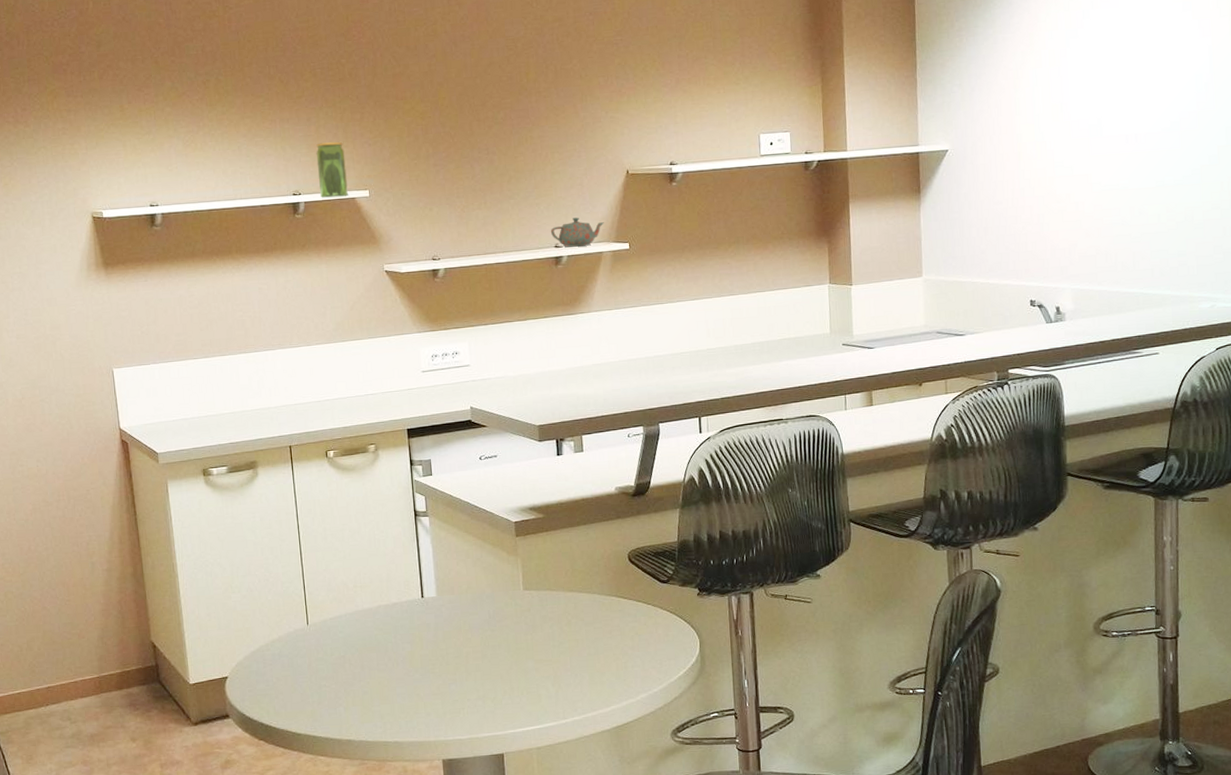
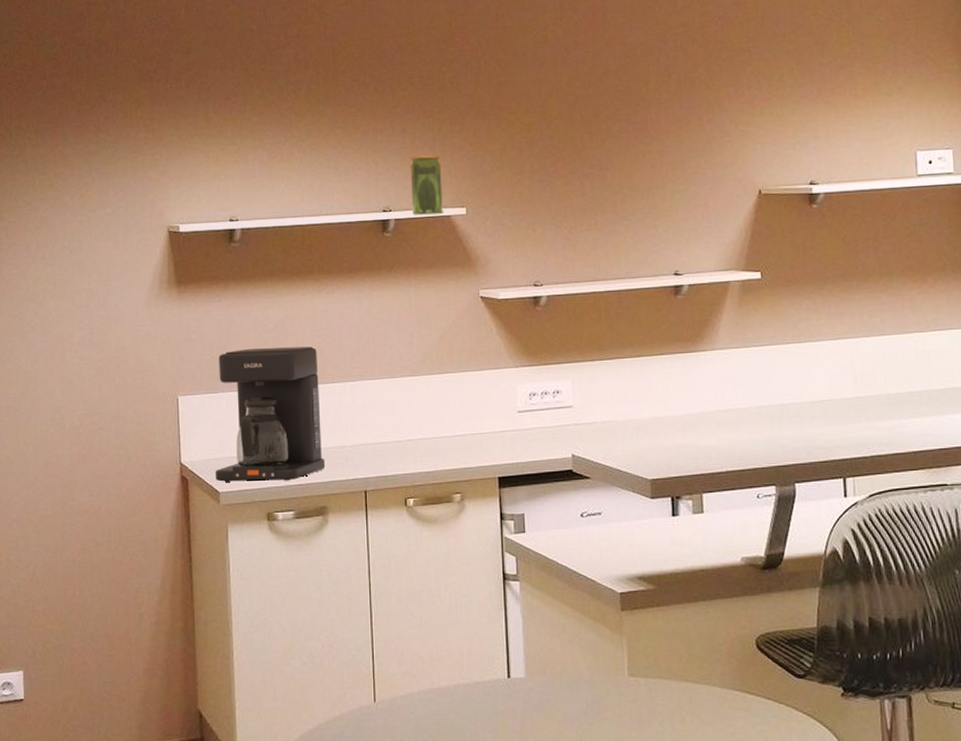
coffee maker: none [148,320,253,444] -> present [215,346,326,482]
teapot: present [551,217,604,247] -> none [670,242,732,275]

